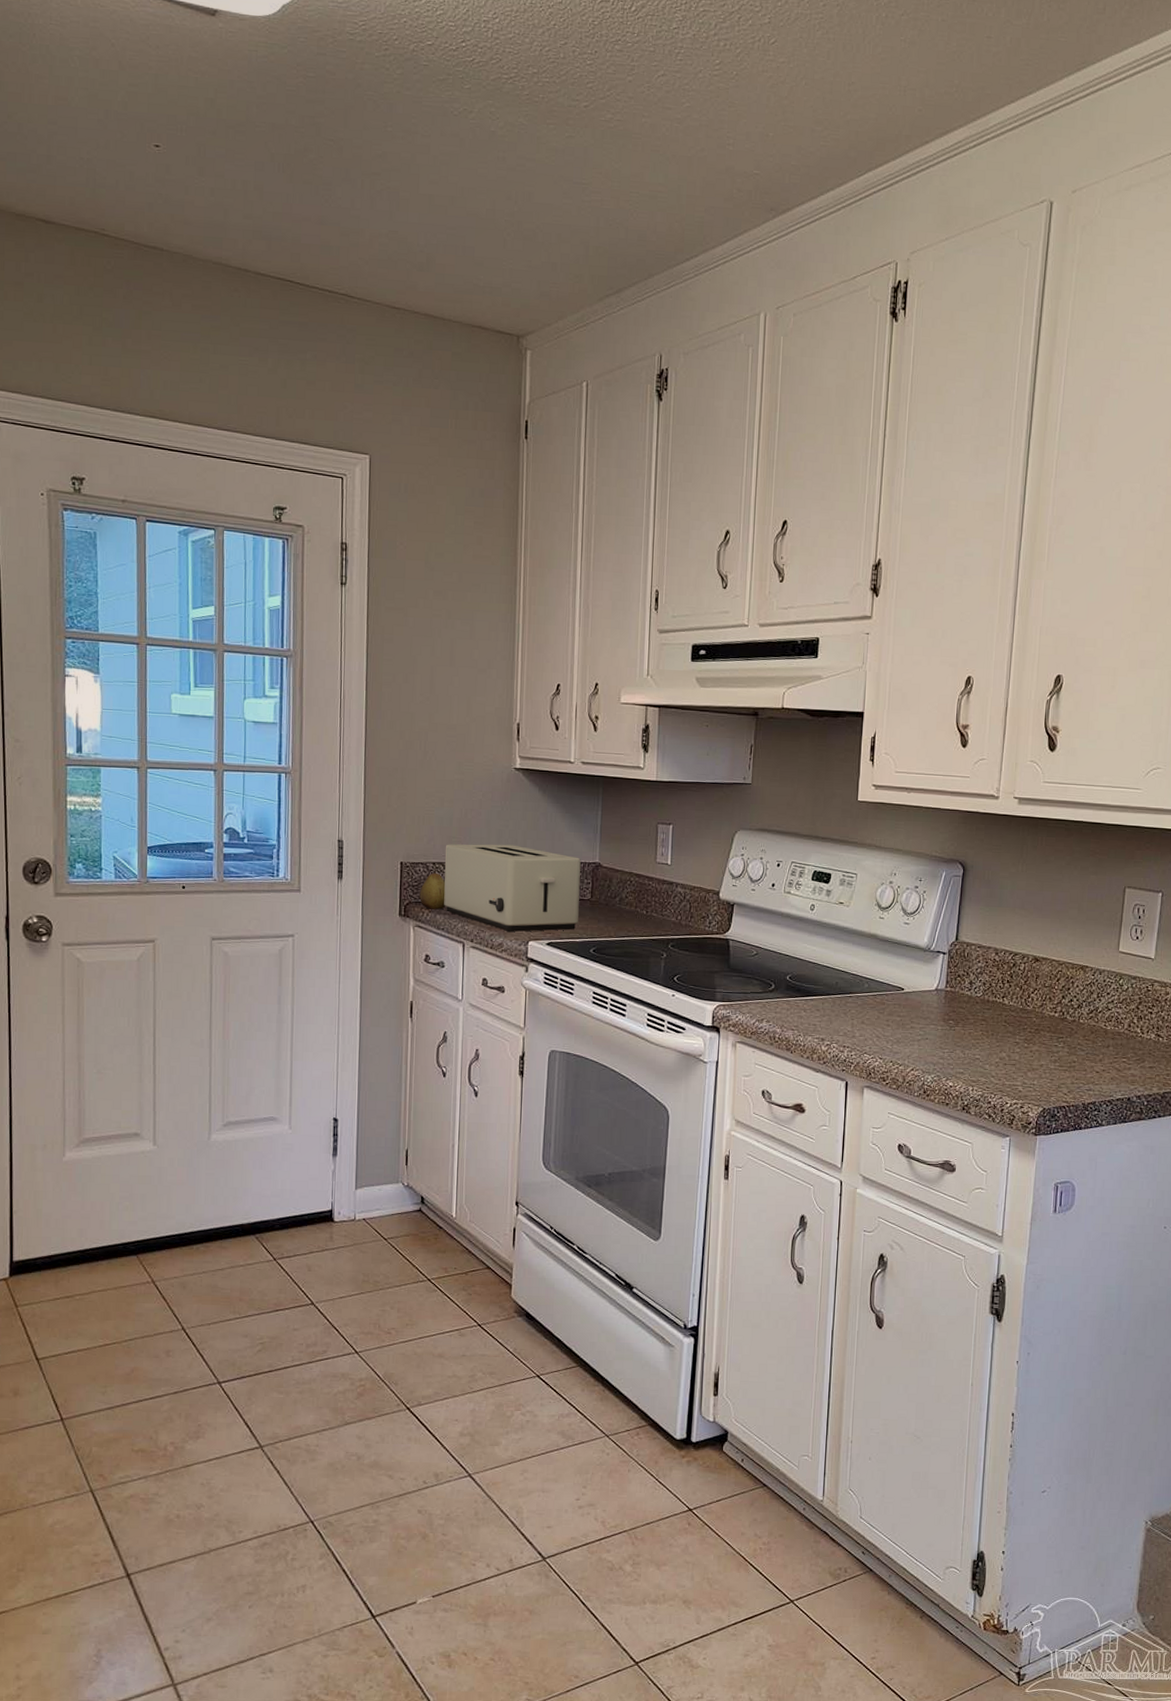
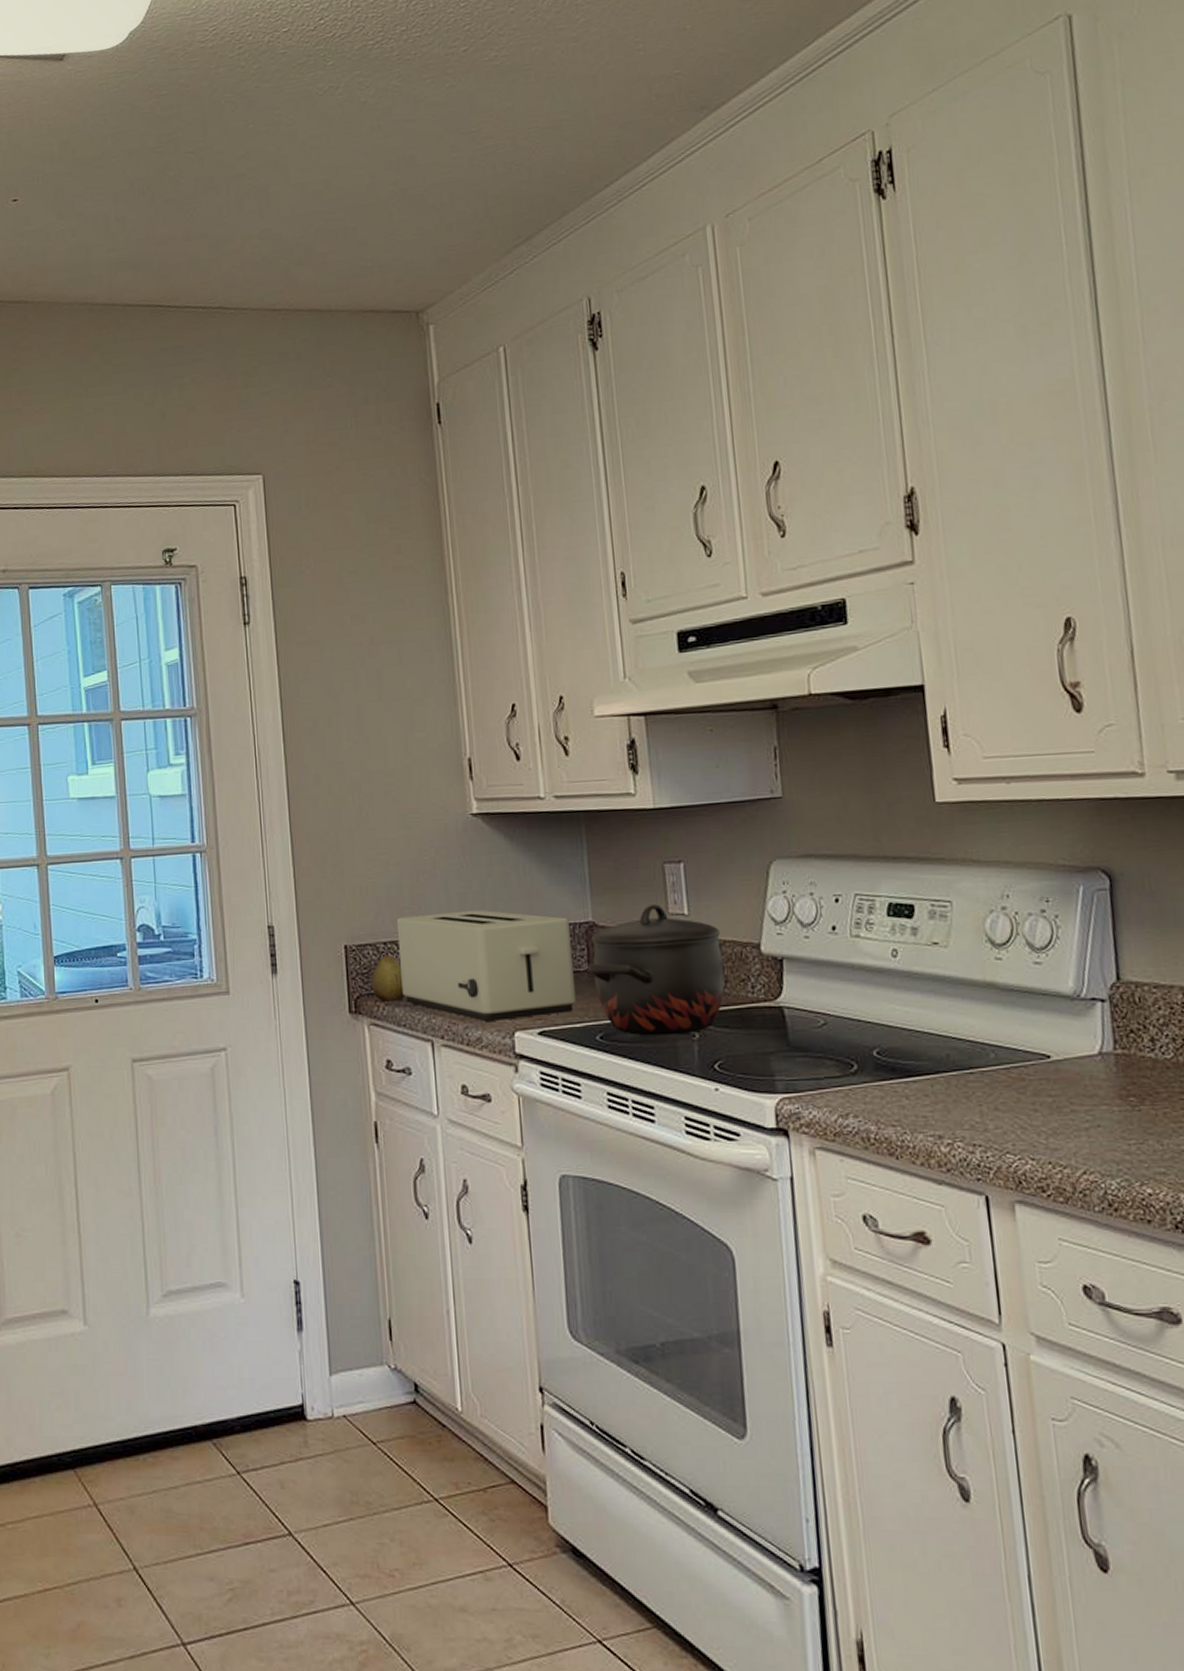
cooking pot: none [591,854,694,953] -> present [588,904,725,1036]

